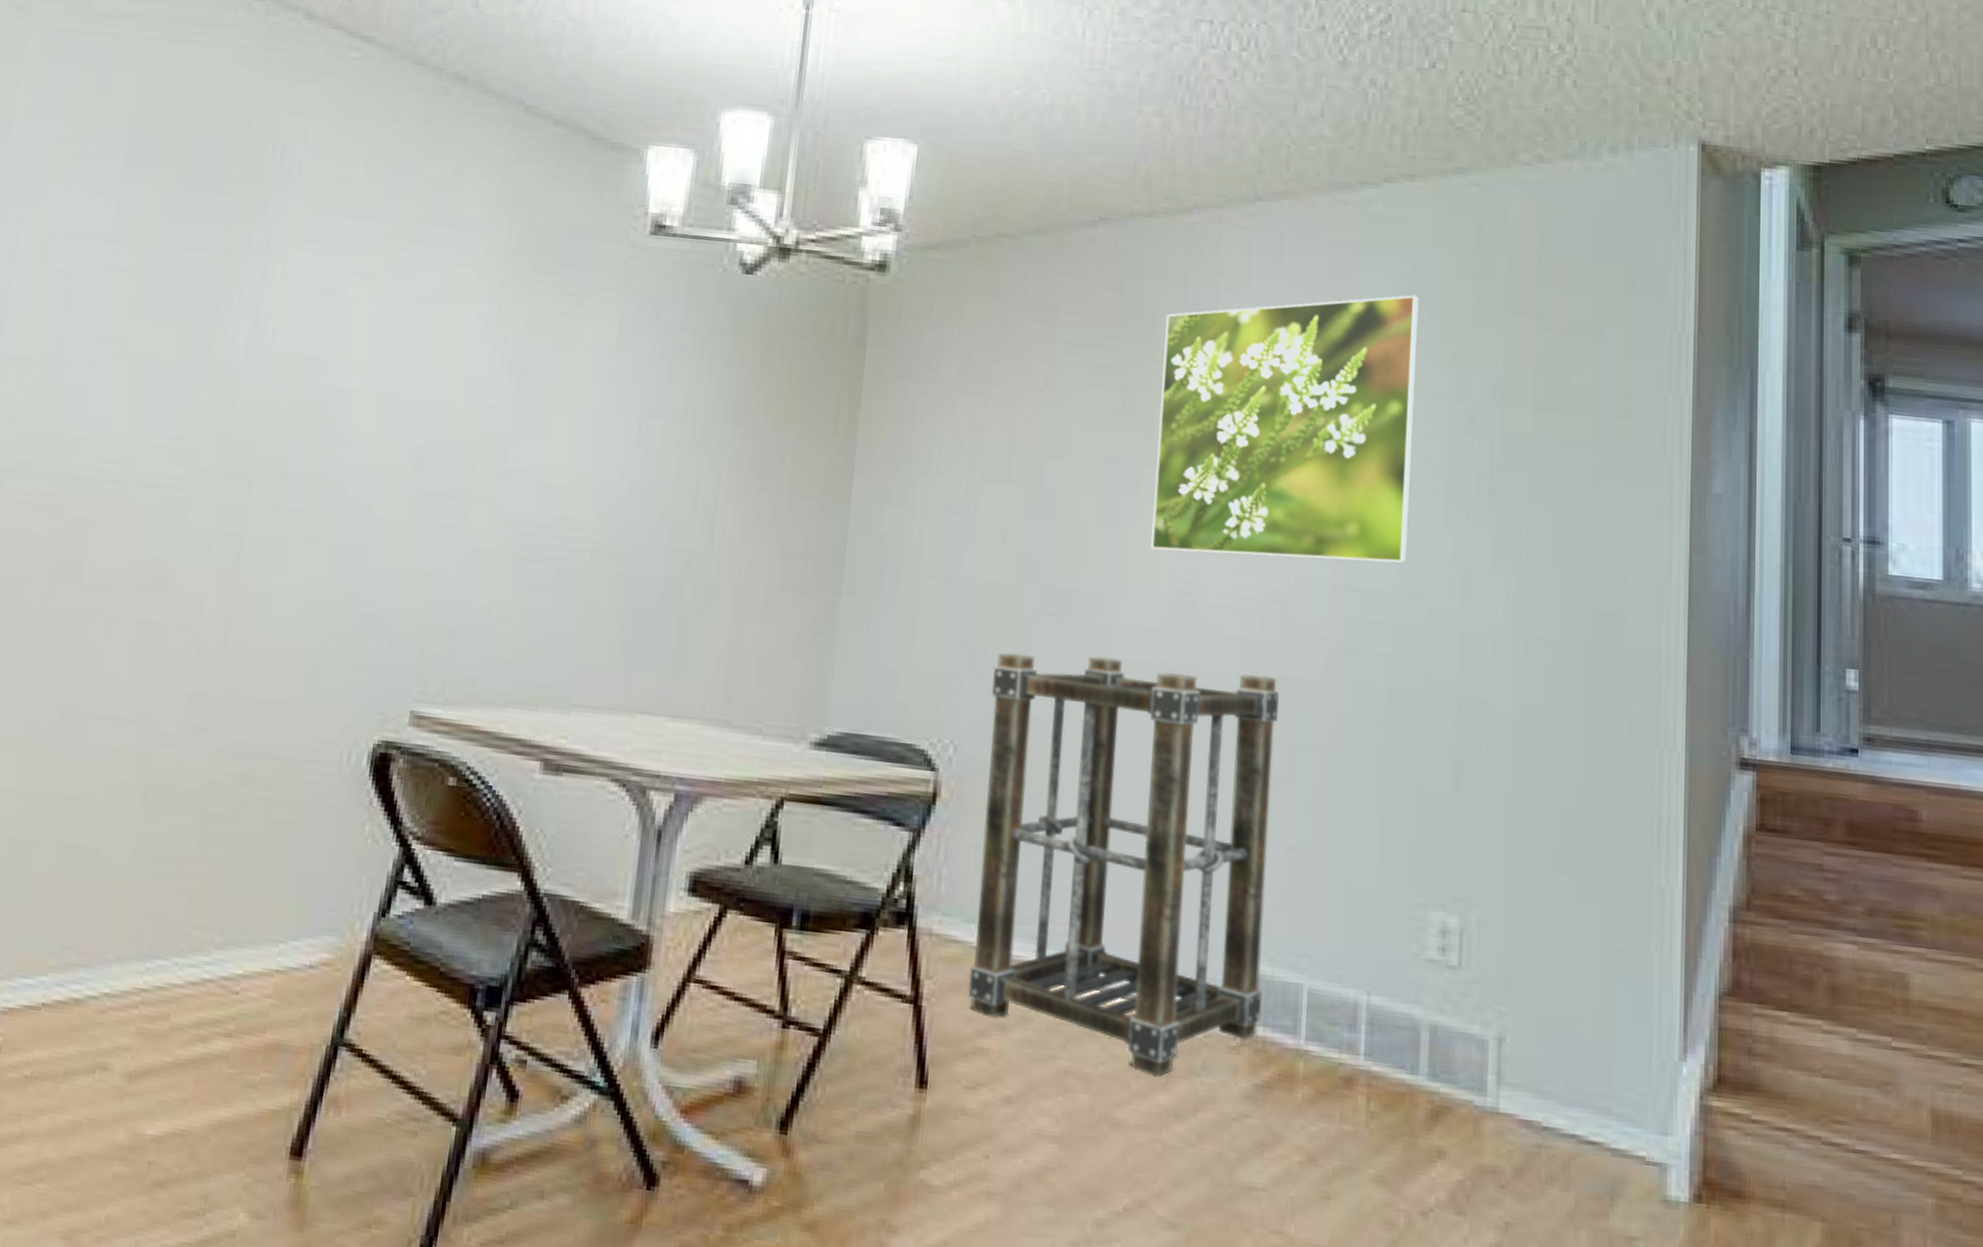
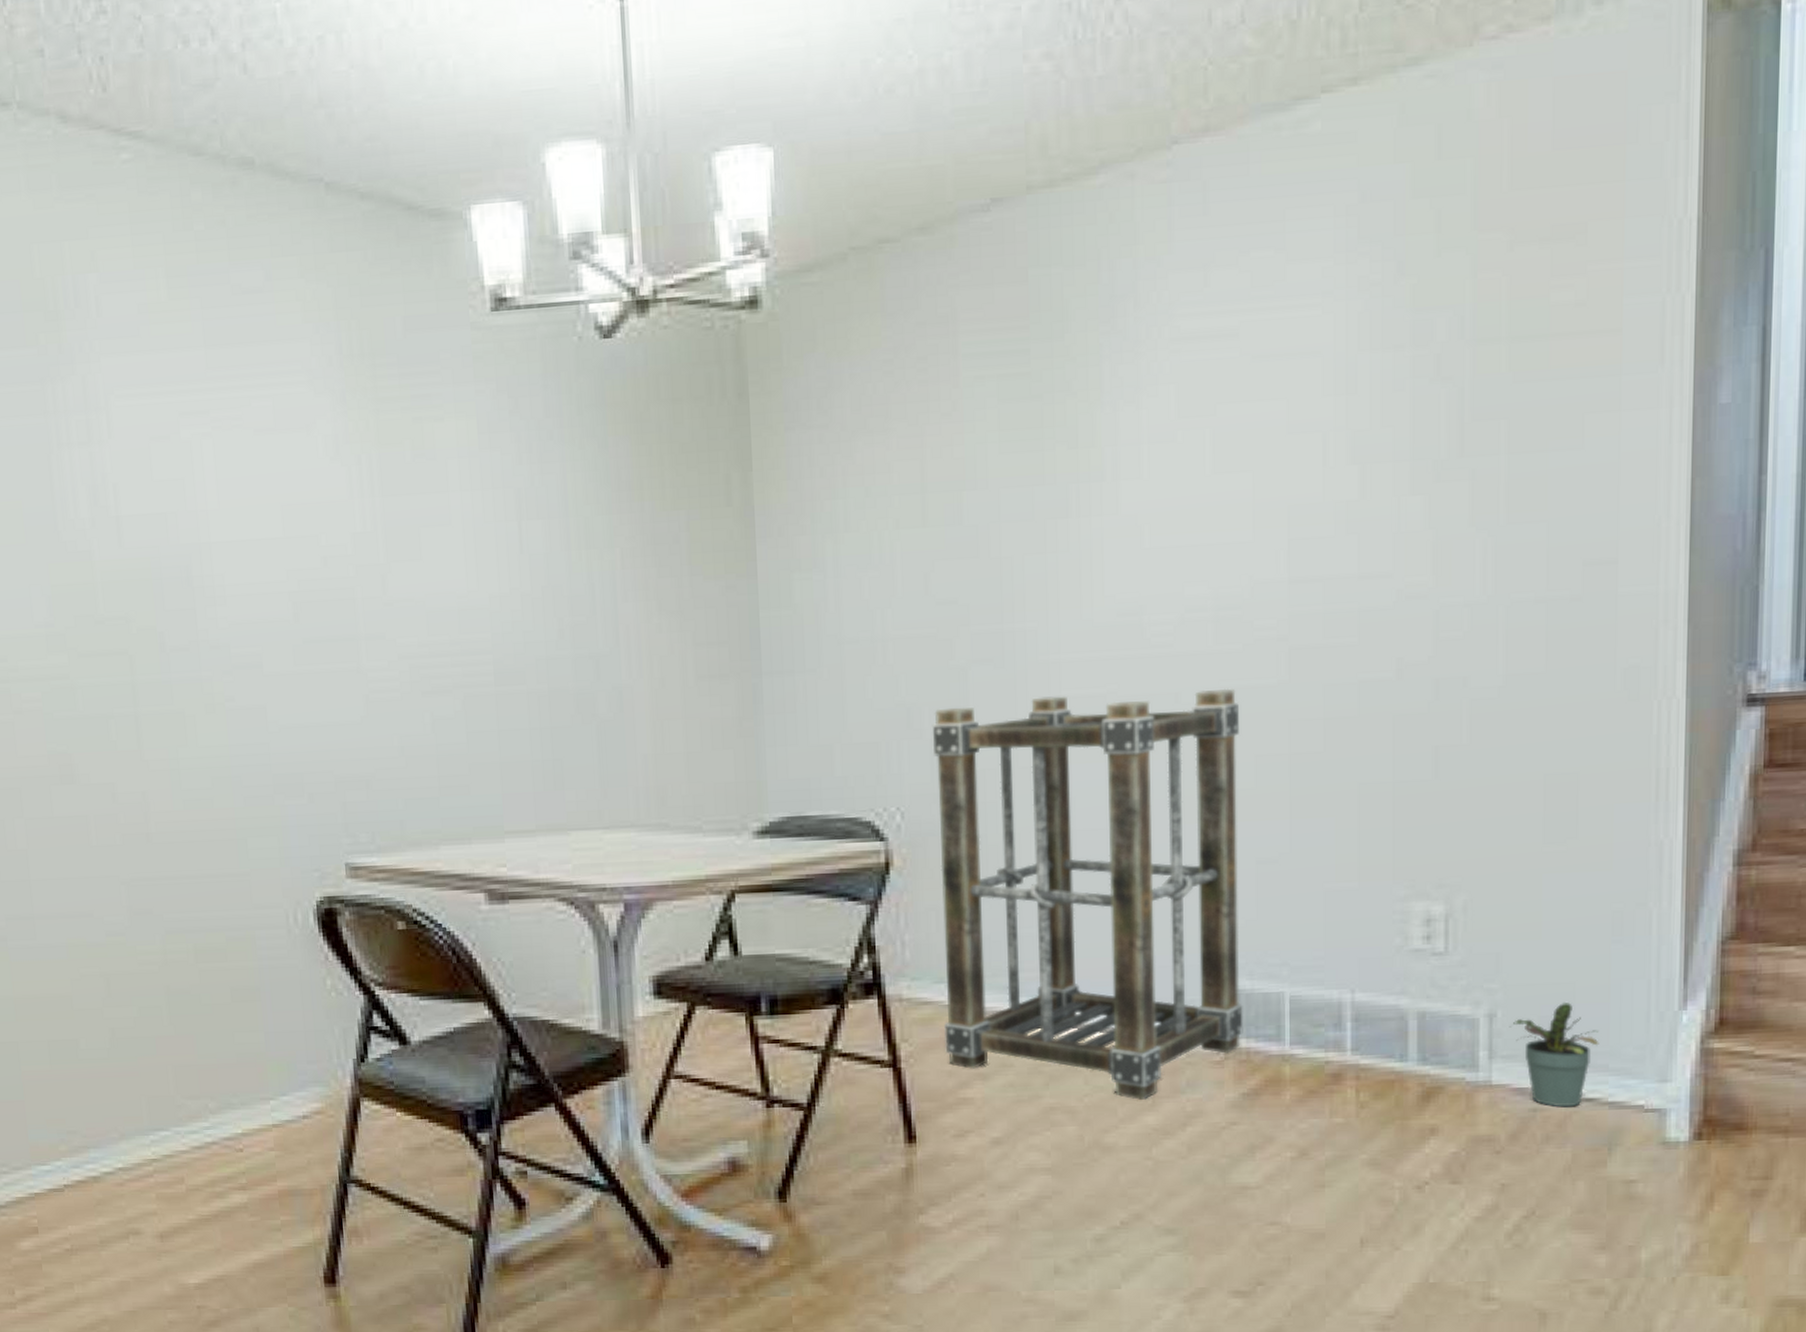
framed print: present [1151,294,1420,564] -> none [1080,227,1371,573]
potted plant: none [1517,1035,1603,1149] -> present [1509,1001,1599,1107]

